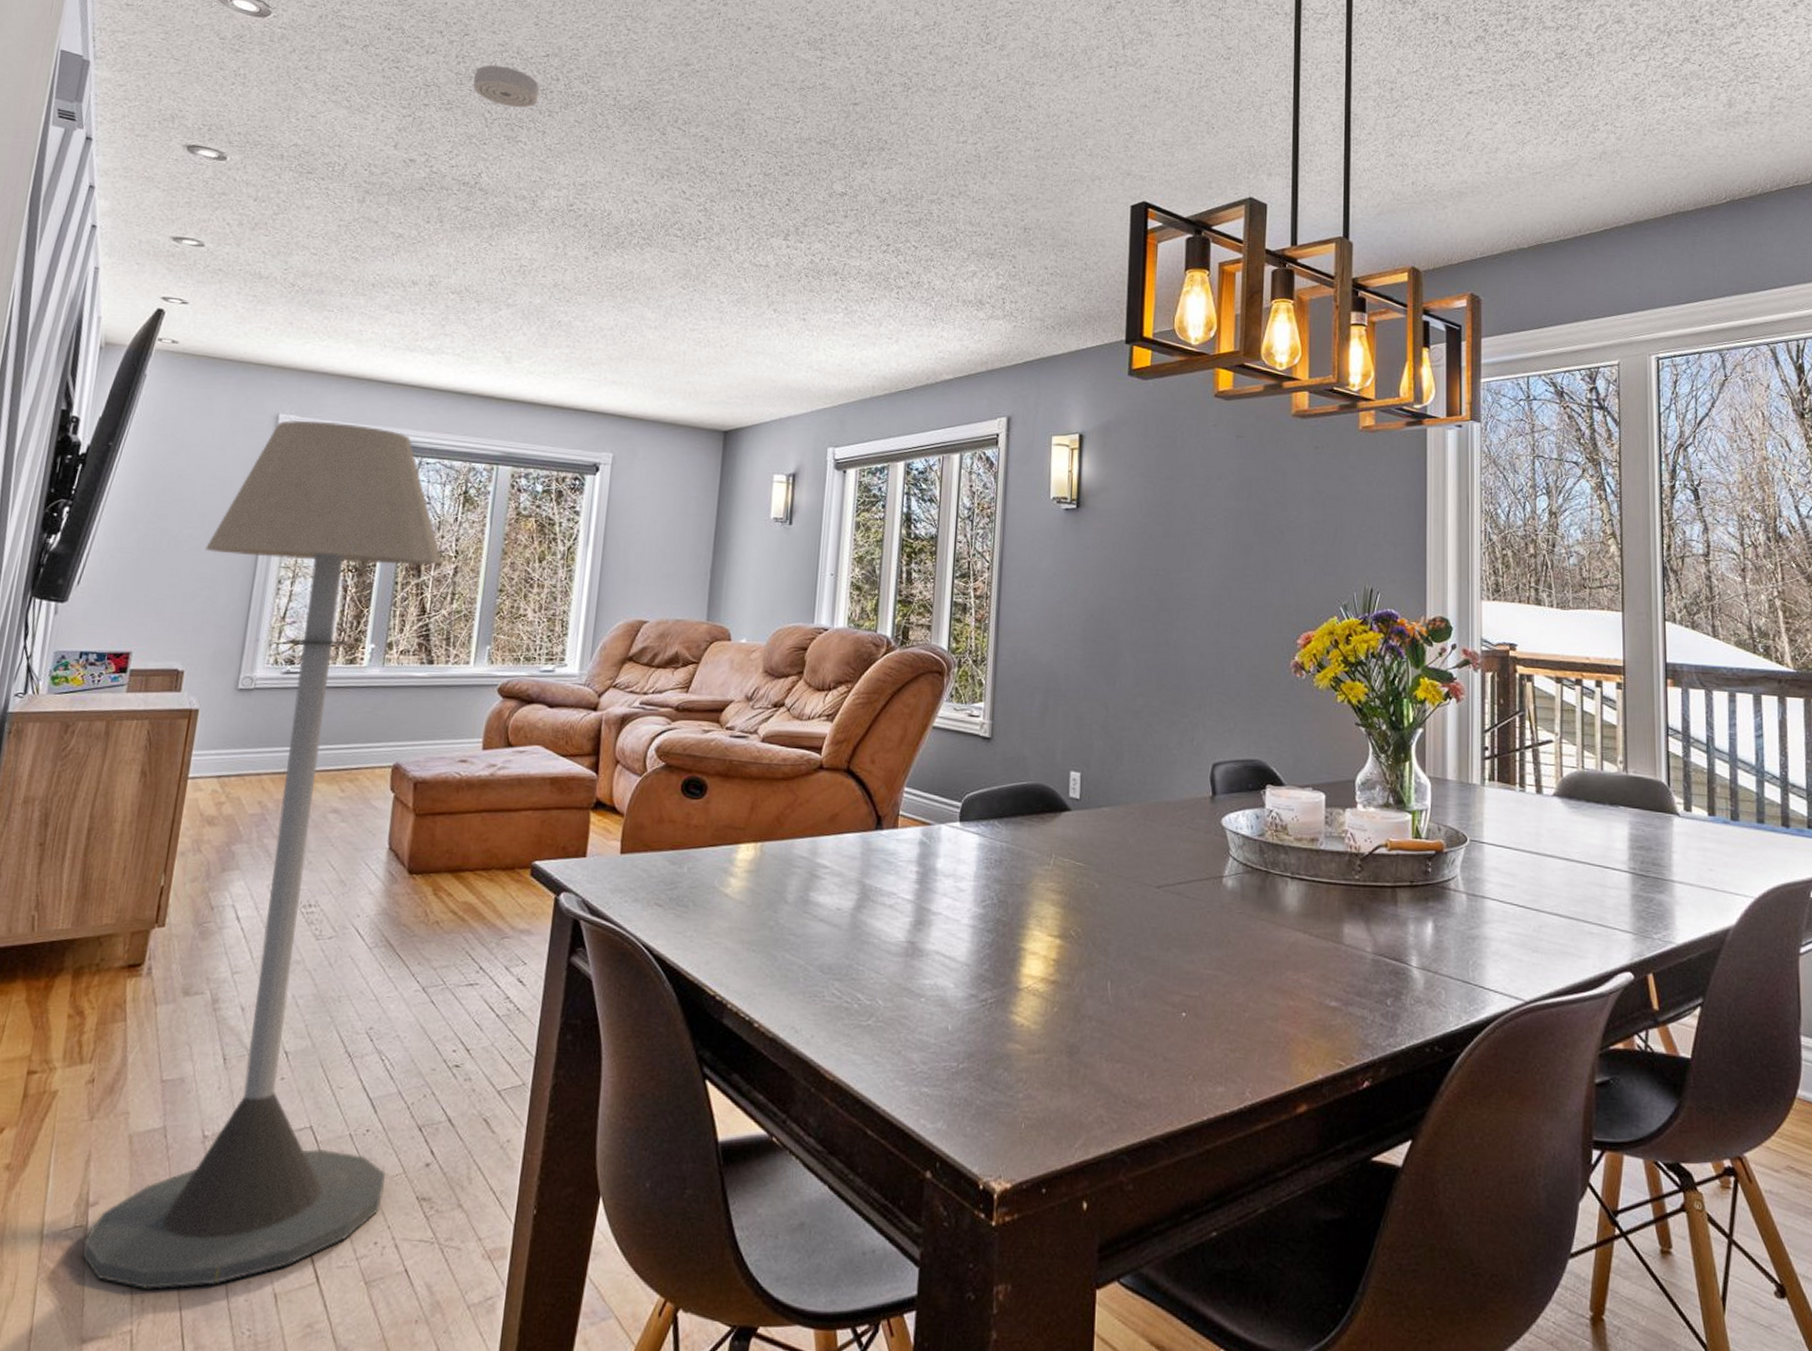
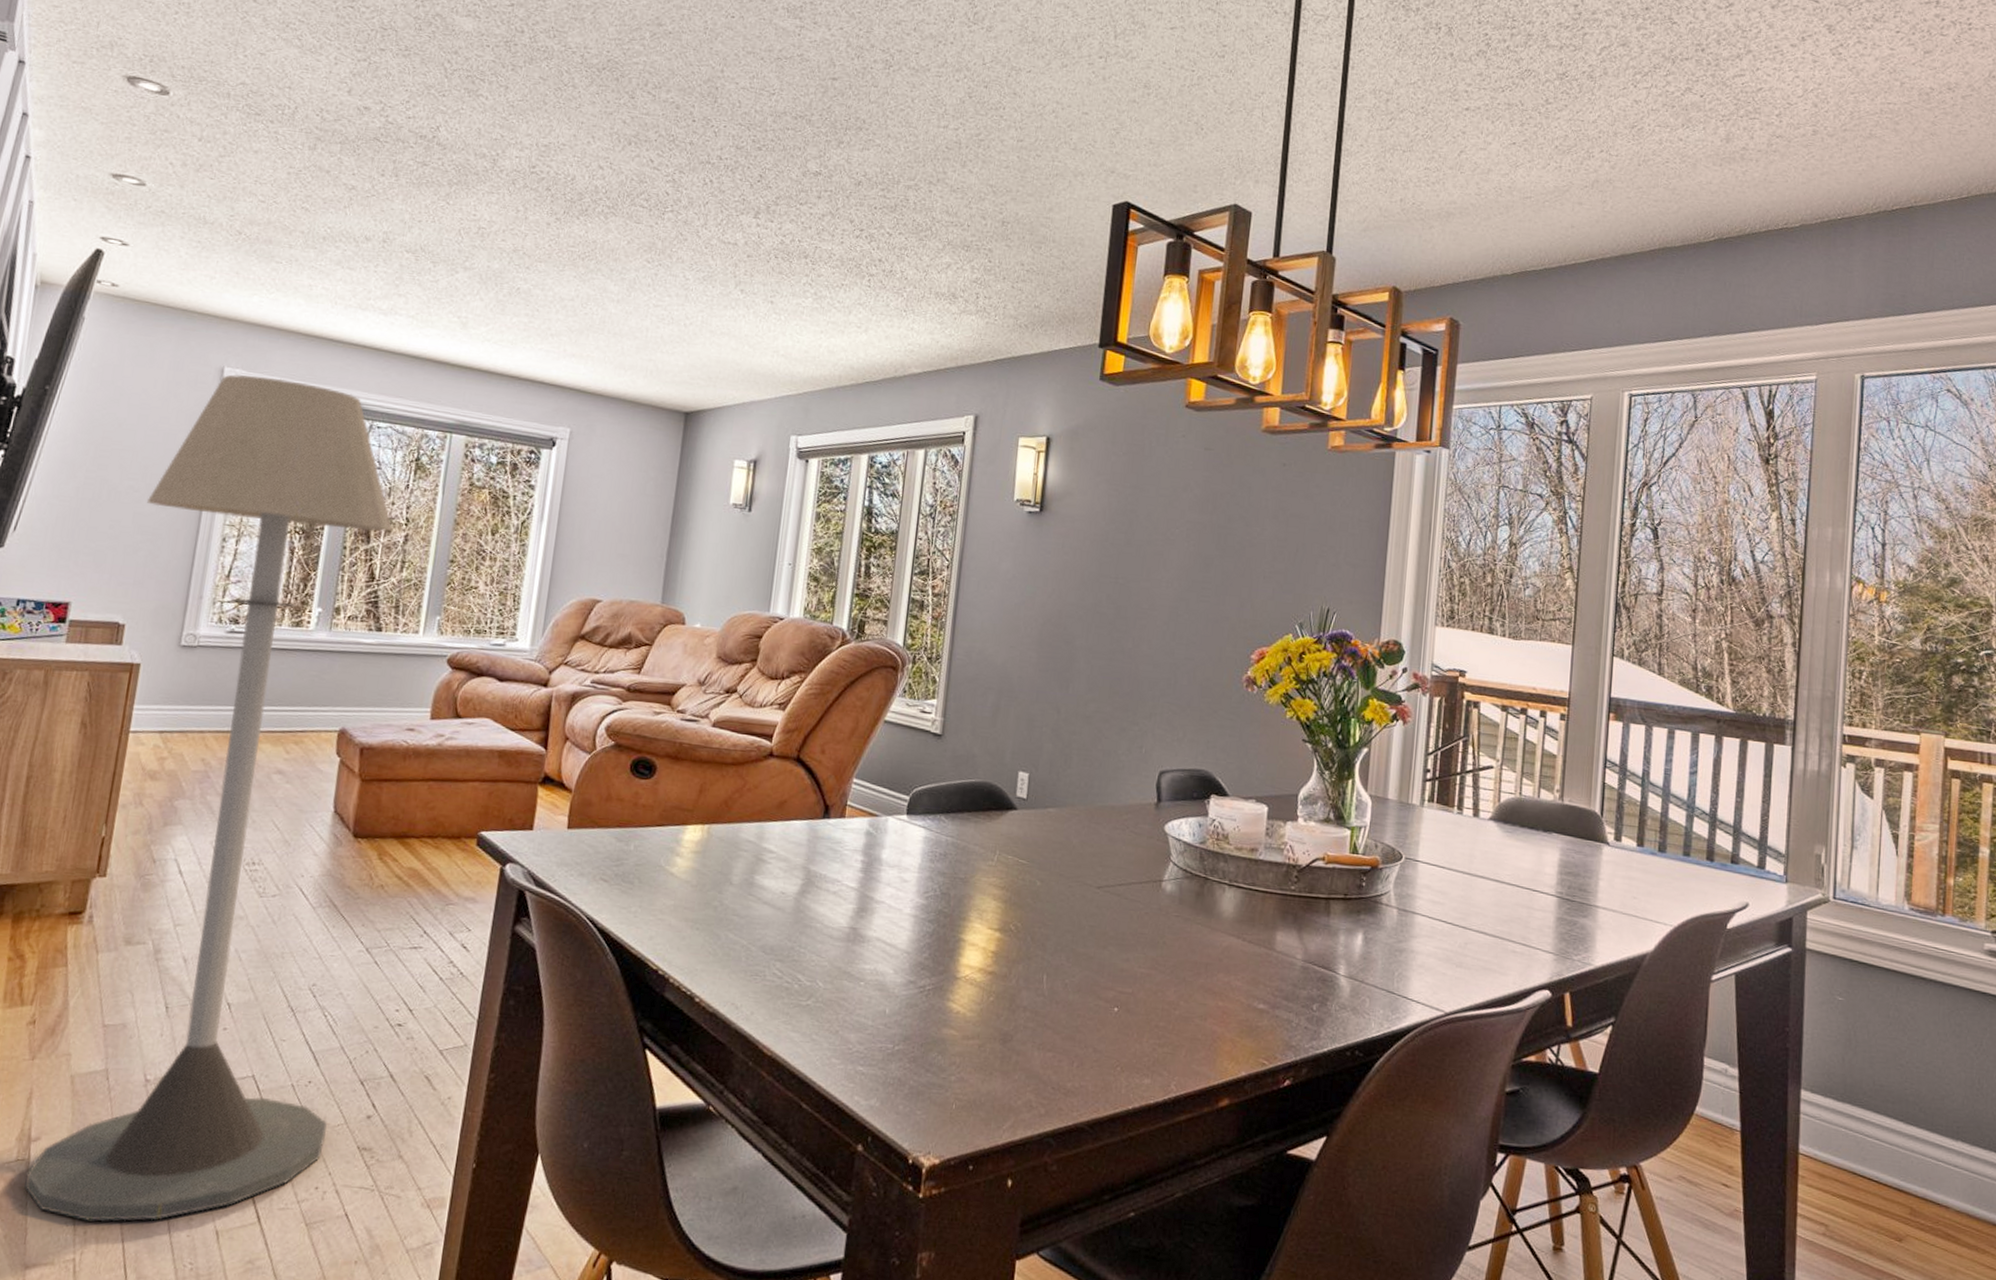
smoke detector: present [473,65,540,108] -> none [433,11,503,60]

